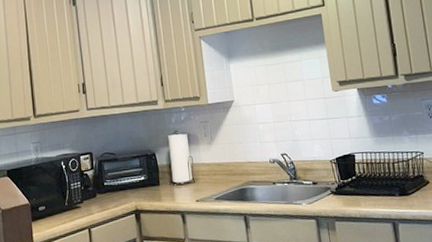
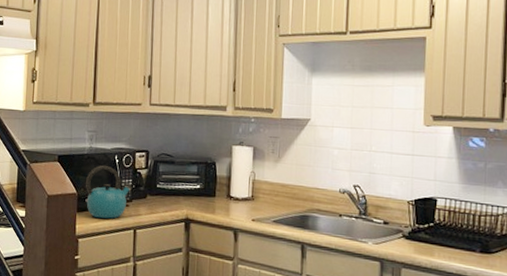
kettle: none [37,172,82,224] -> present [86,165,133,219]

